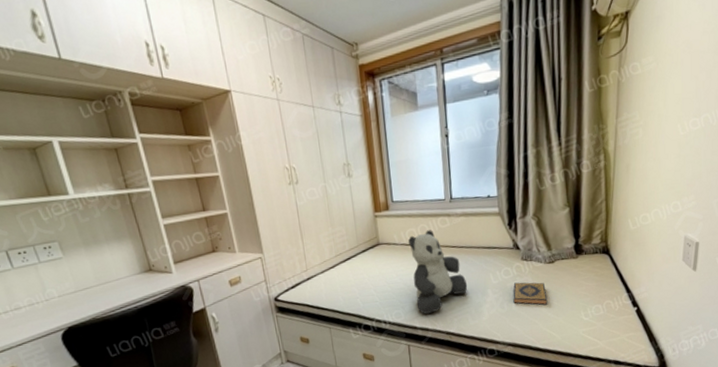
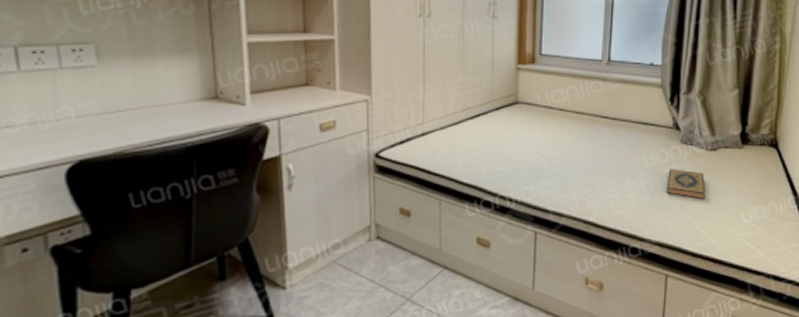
teddy bear: present [408,230,468,314] -> none [552,94,616,195]

